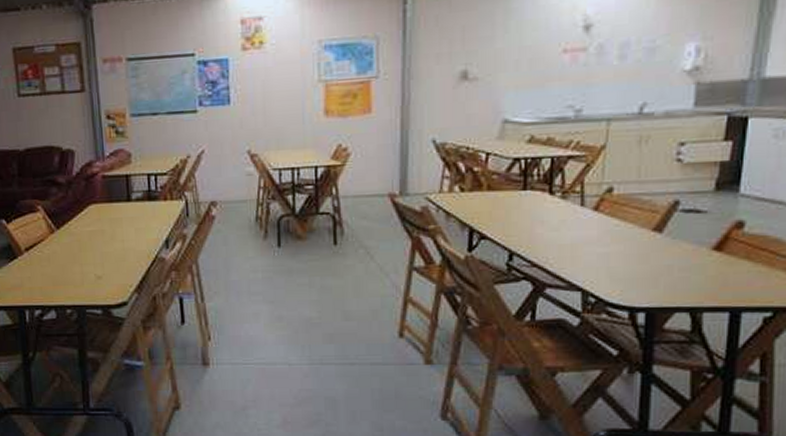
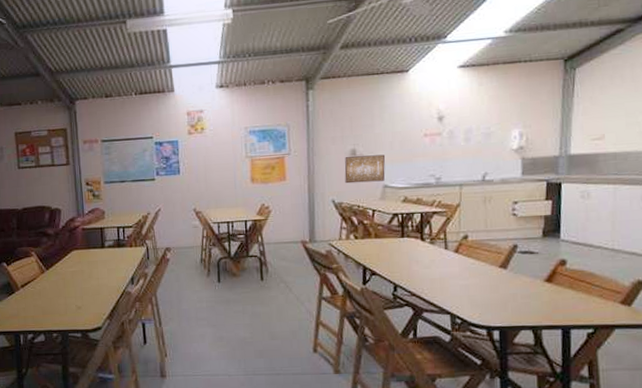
wall art: none [451,77,508,118] -> present [344,154,386,184]

